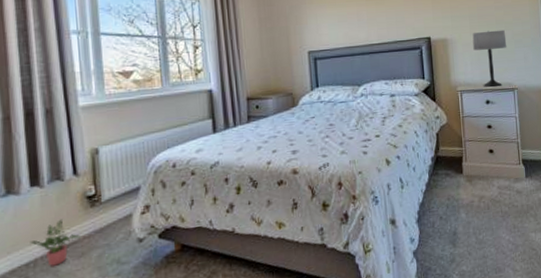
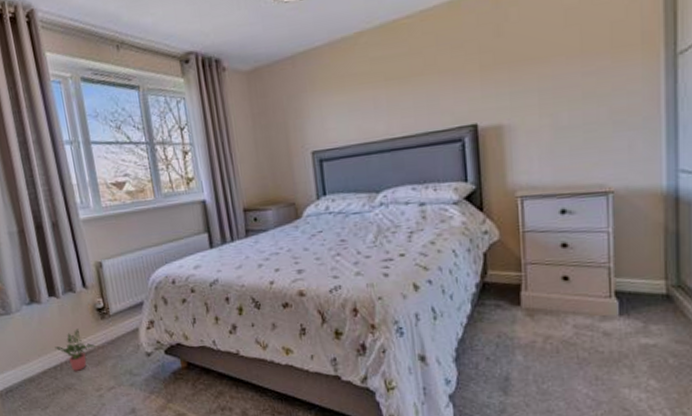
table lamp: present [472,30,507,88] -> none [542,106,599,191]

